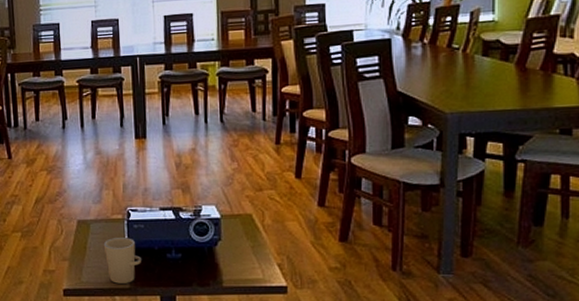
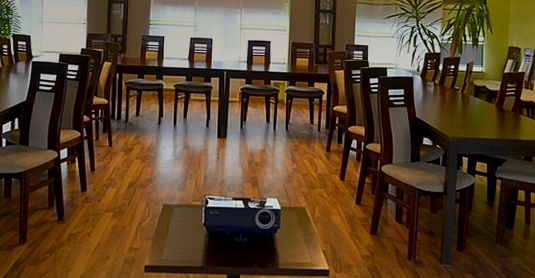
cup: present [103,238,141,284] -> none [183,222,214,263]

